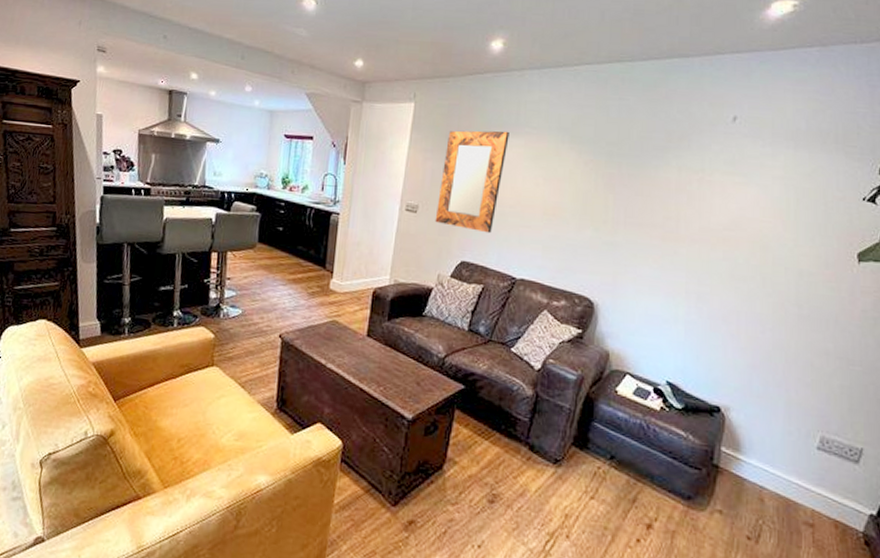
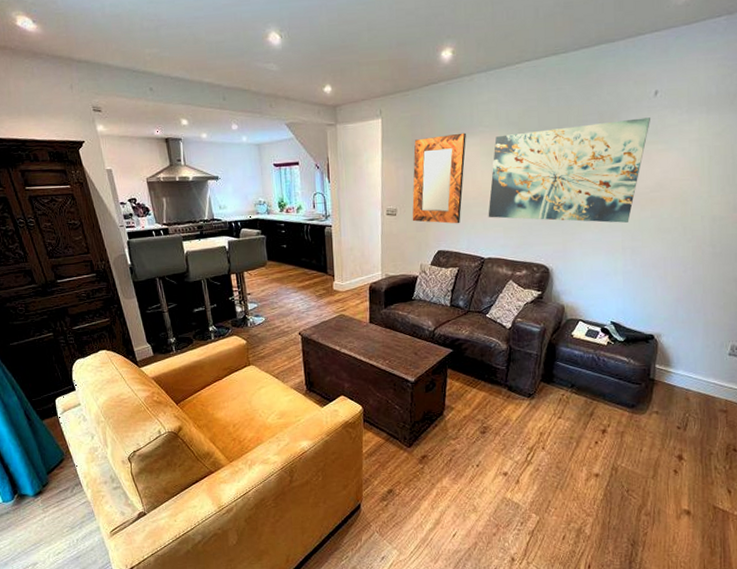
wall art: none [525,140,727,262] -> present [488,117,650,223]

